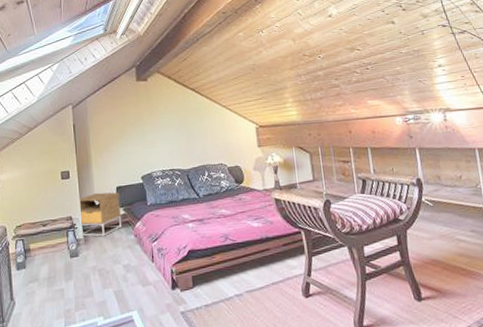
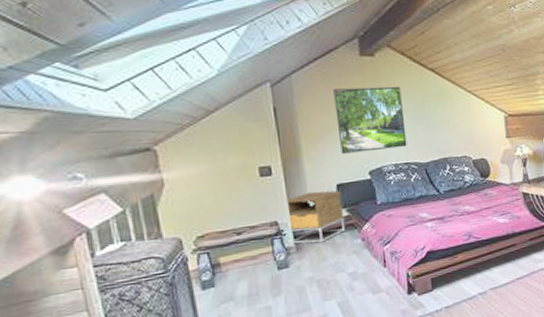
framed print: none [116,104,172,161] -> present [333,86,407,154]

